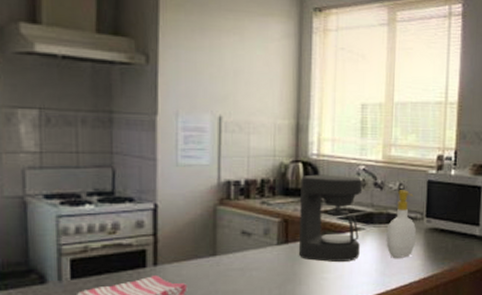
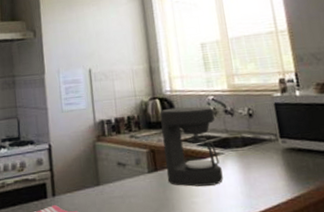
soap bottle: present [386,190,417,258] -> none [244,114,275,180]

